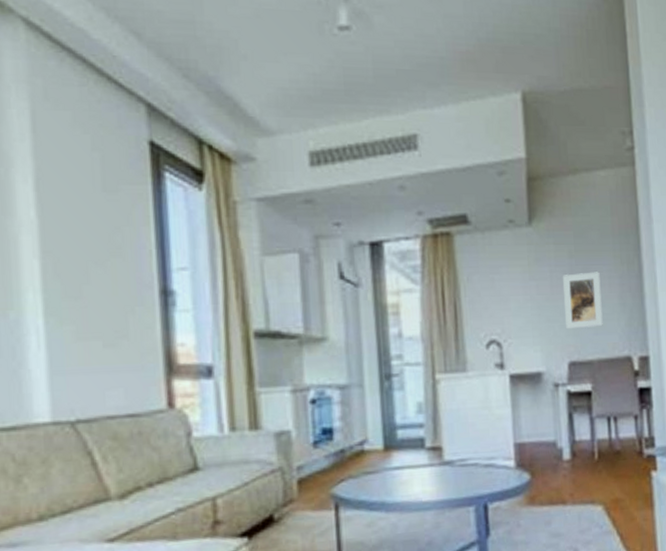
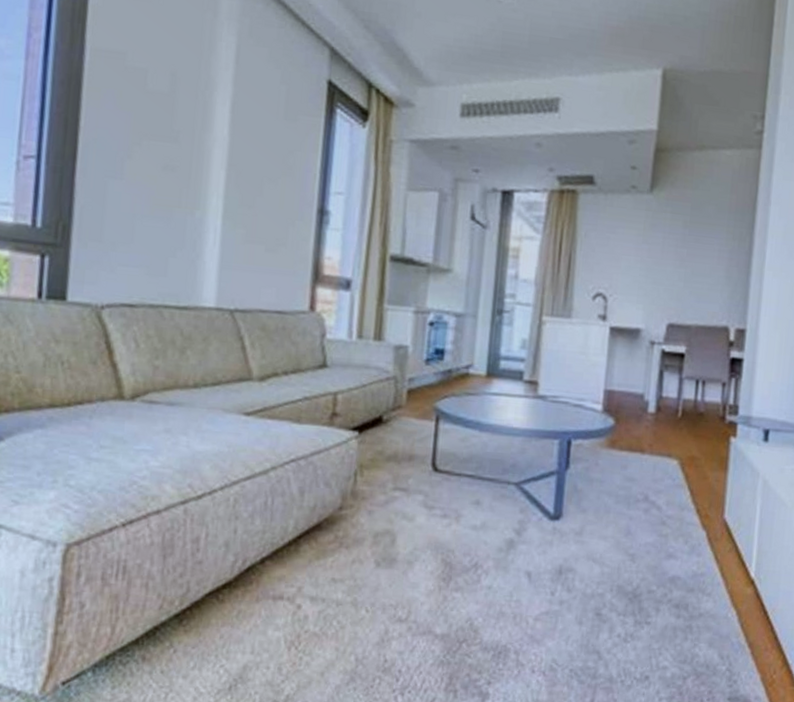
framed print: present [563,271,603,330] -> none [670,242,711,296]

